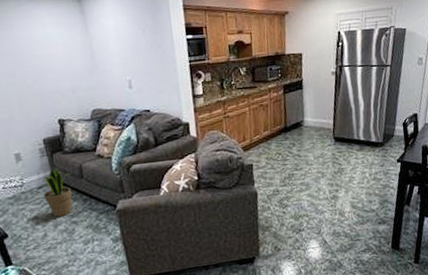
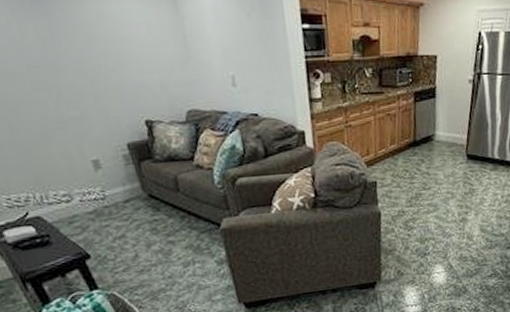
potted plant: present [43,168,72,217] -> none [130,179,168,236]

